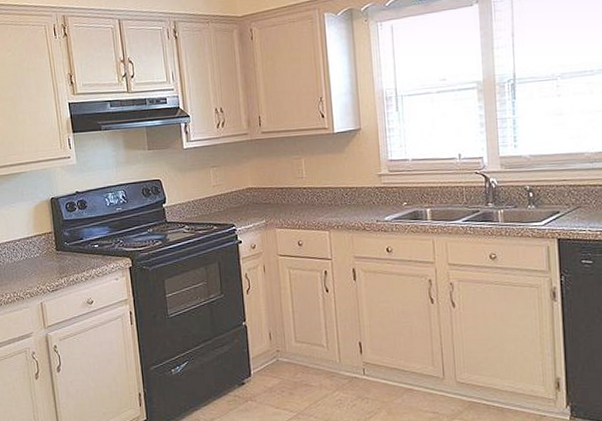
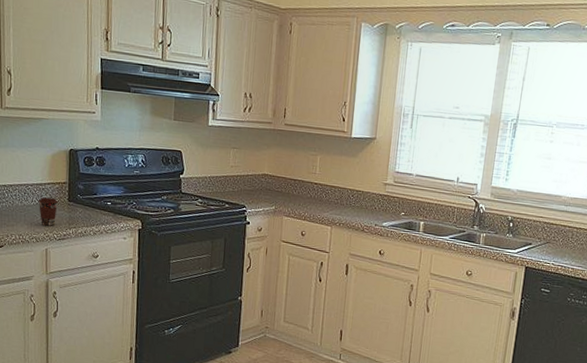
coffee cup: none [27,250,47,279] -> present [38,197,58,226]

